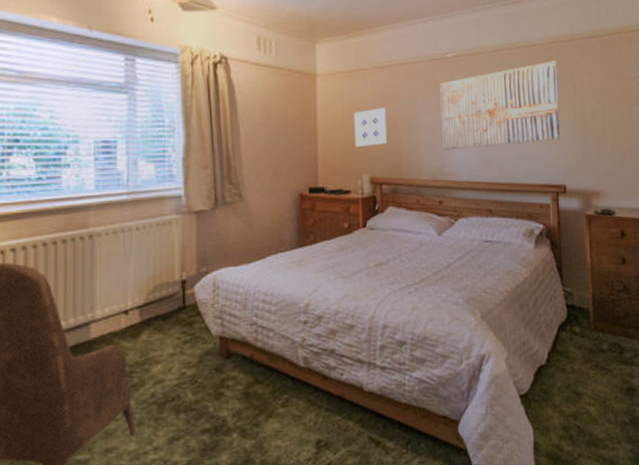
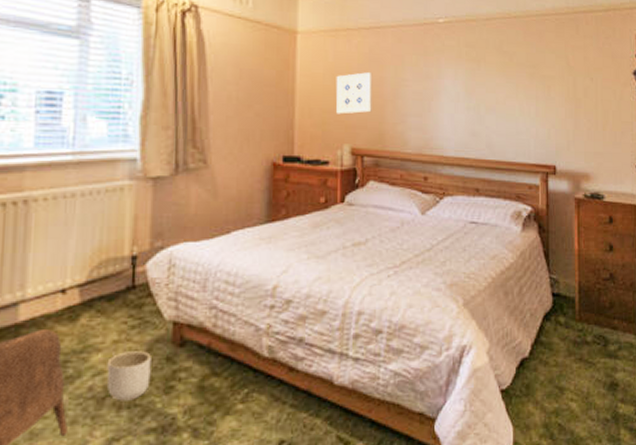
planter: none [165,362,203,406] -> present [106,351,151,401]
wall art: present [440,61,560,151] -> none [429,34,552,123]

